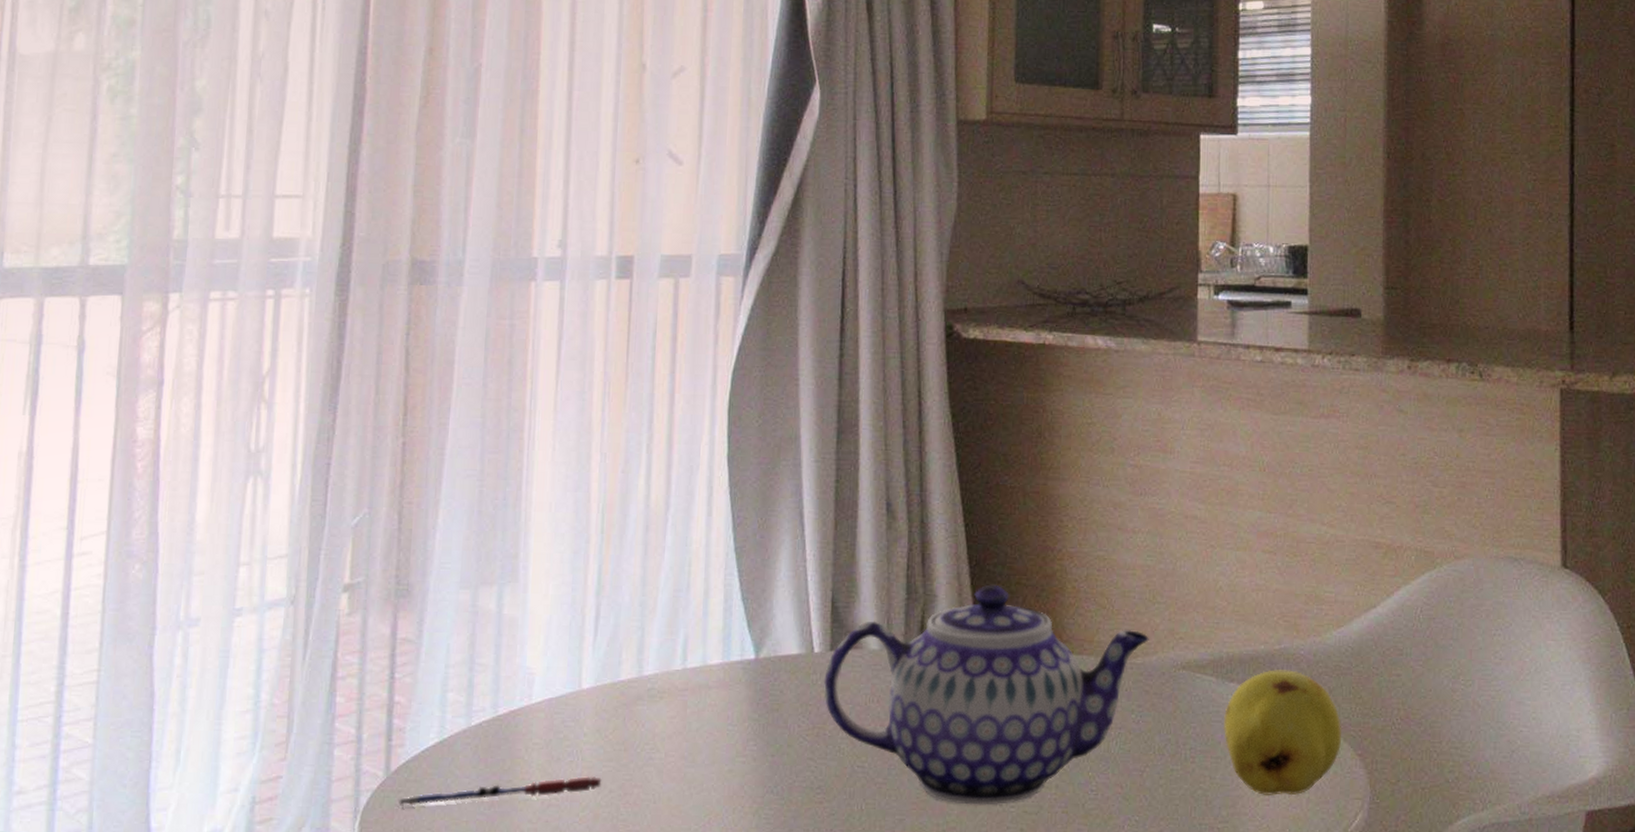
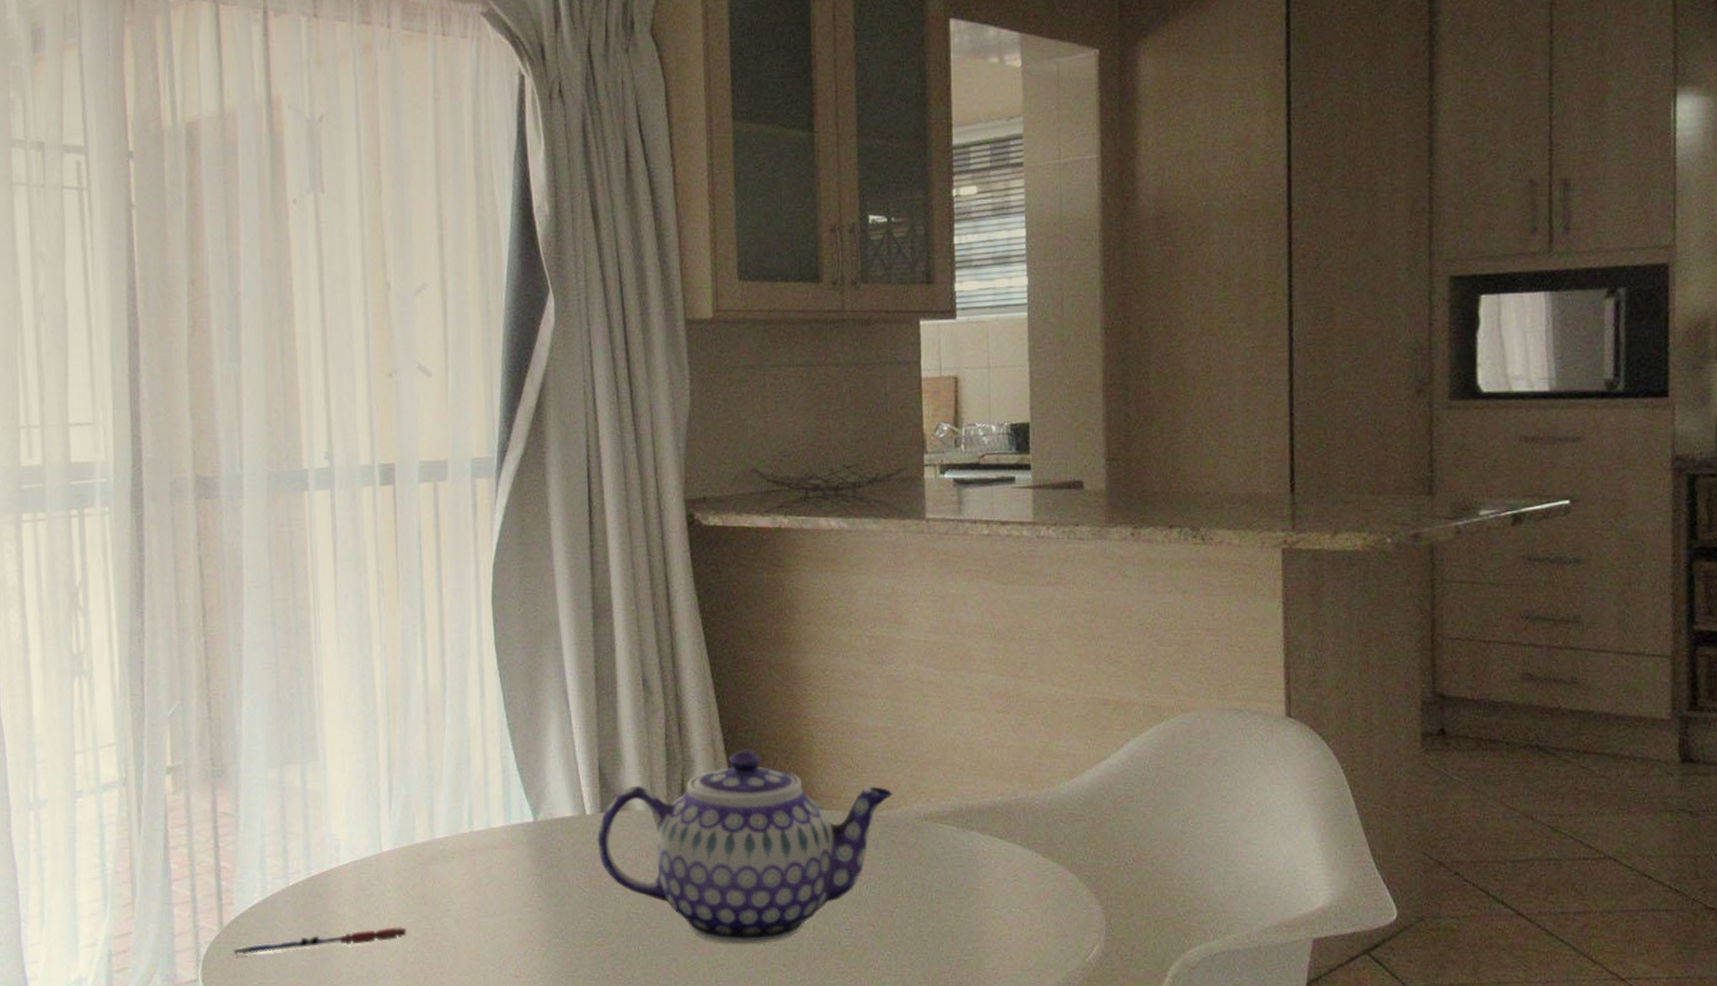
fruit: present [1223,670,1342,796] -> none [965,818,1078,930]

